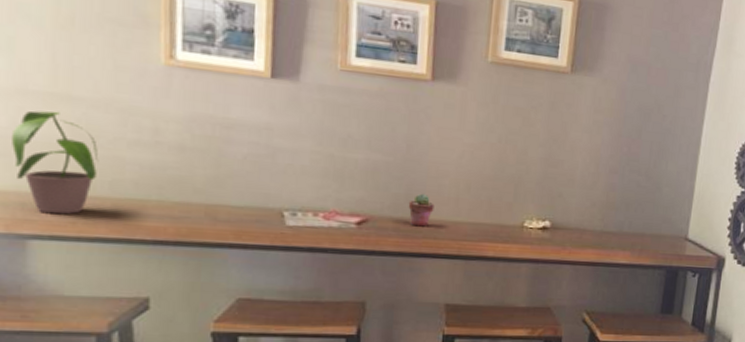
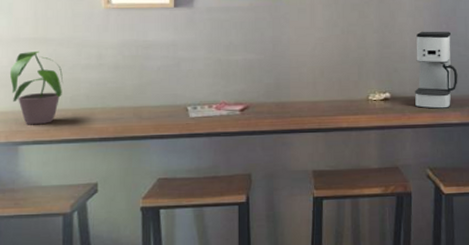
potted succulent: present [408,193,435,227] -> none [277,81,297,108]
coffee maker: none [579,152,634,247] -> present [415,31,458,110]

